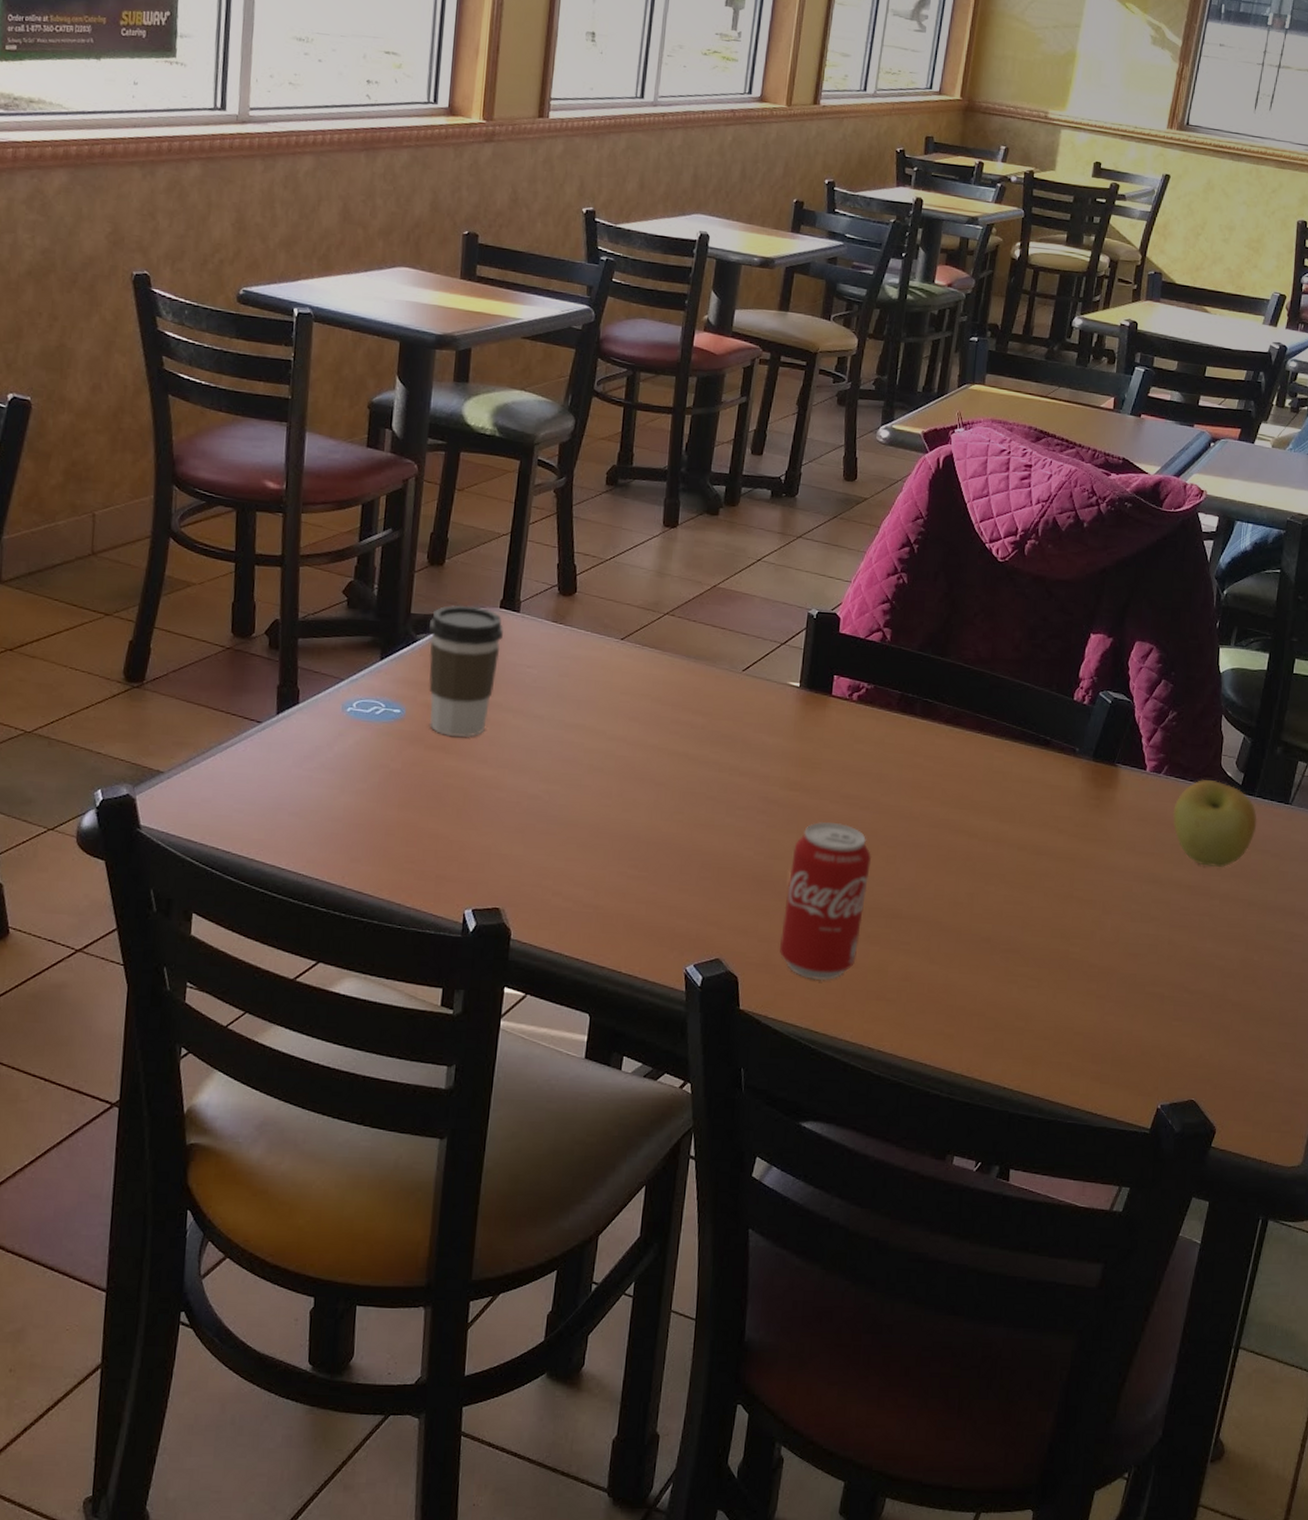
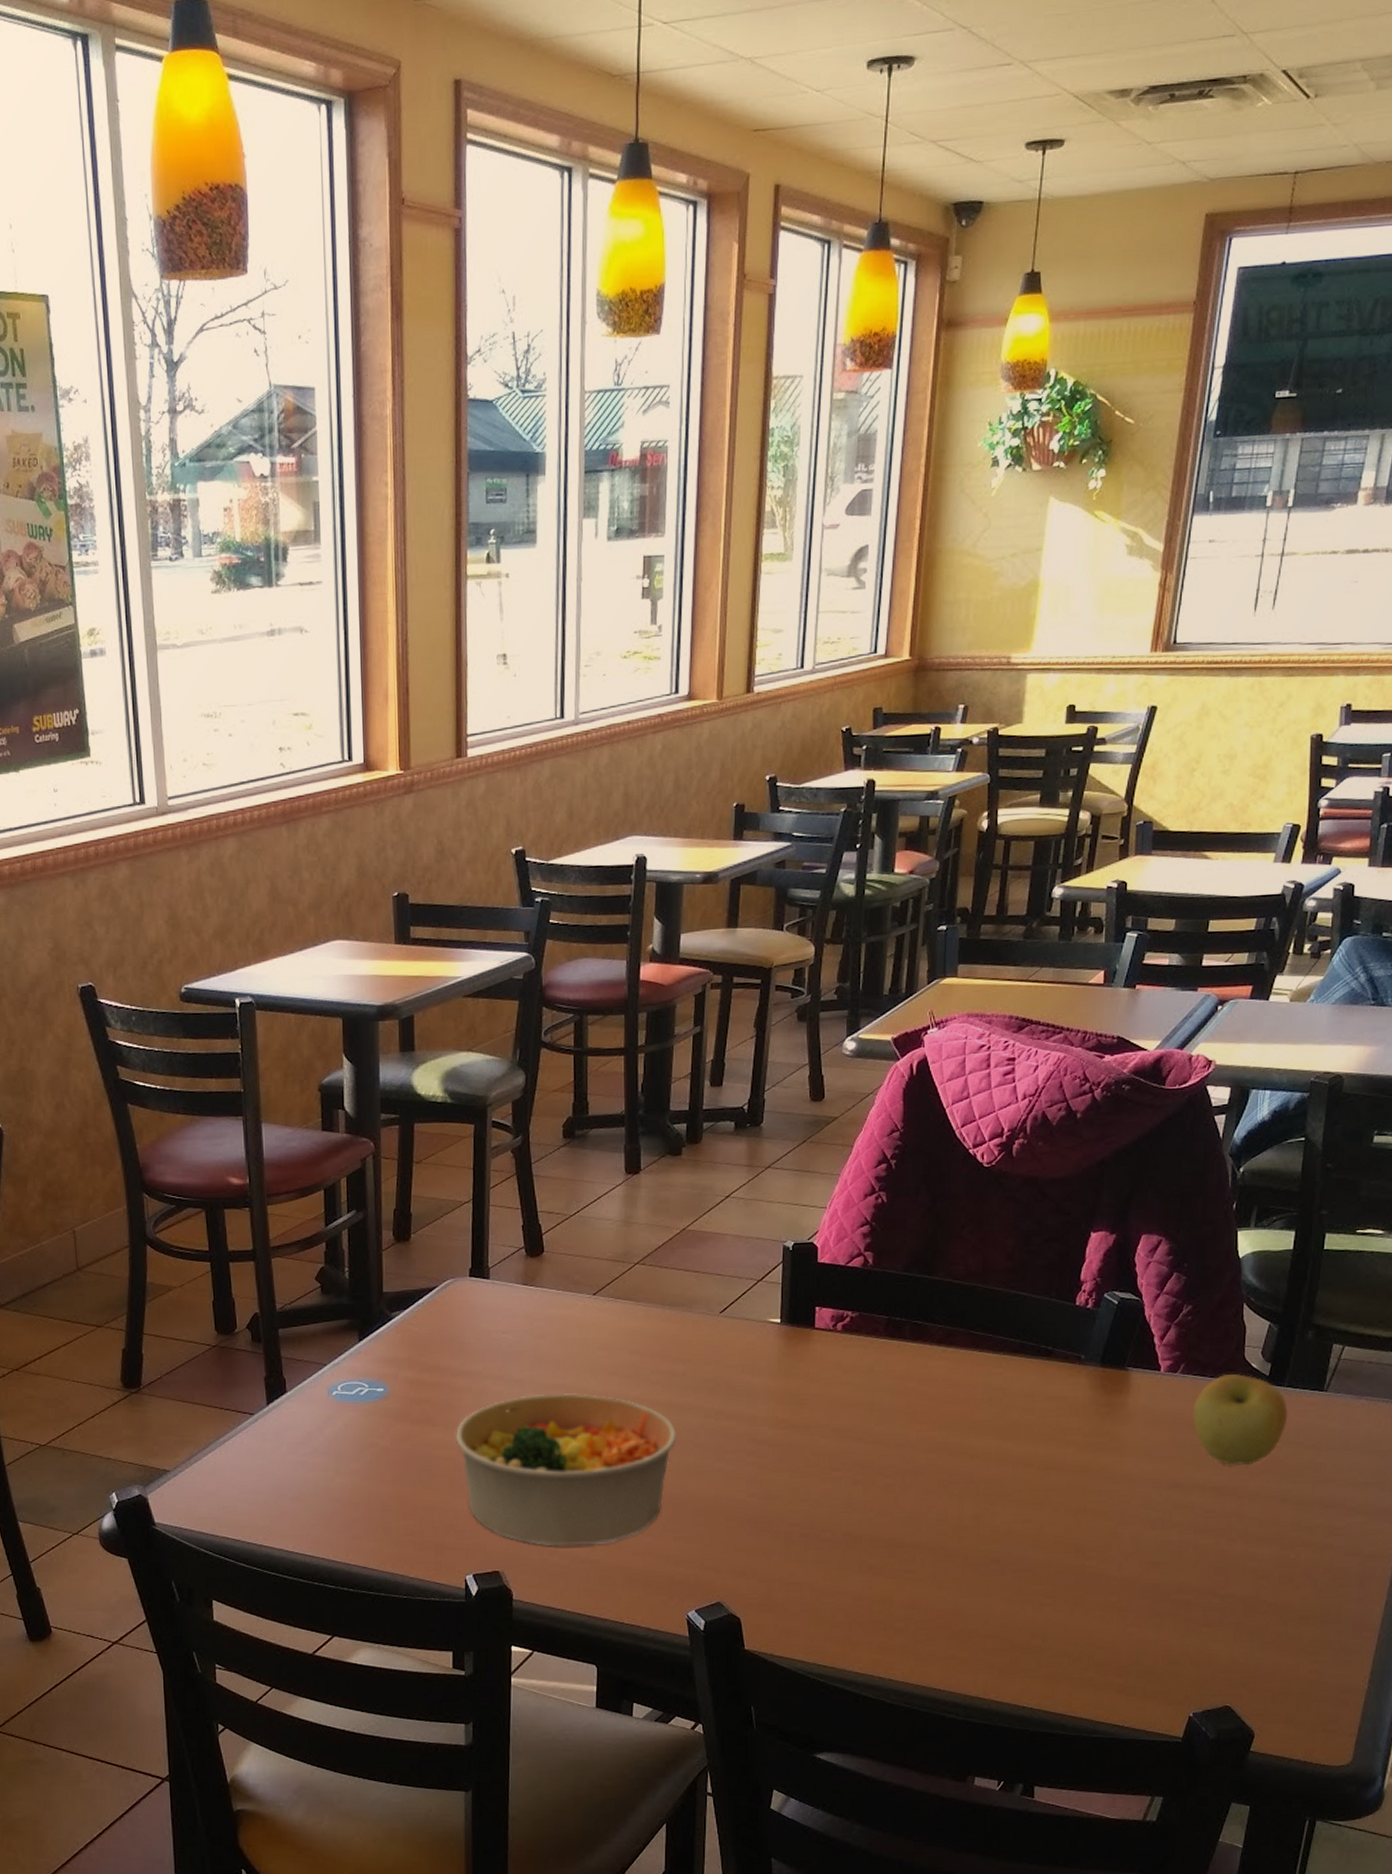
coffee cup: present [429,605,503,737] -> none [403,1278,475,1409]
bowl: none [469,732,692,890] -> present [456,1393,677,1546]
beverage can: present [779,821,872,981] -> none [780,1457,869,1616]

